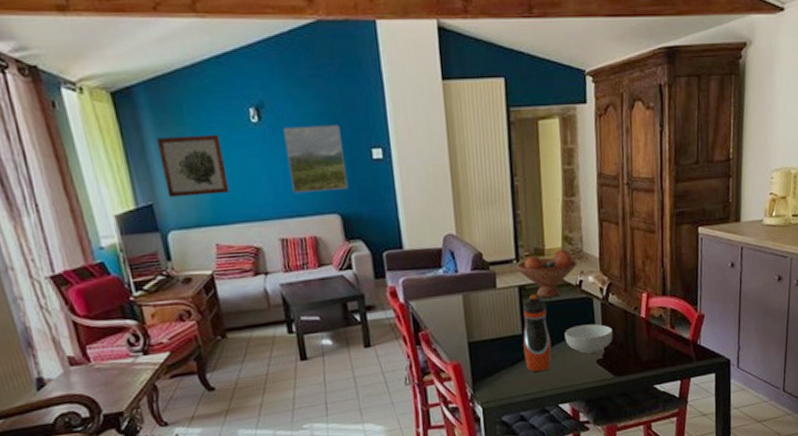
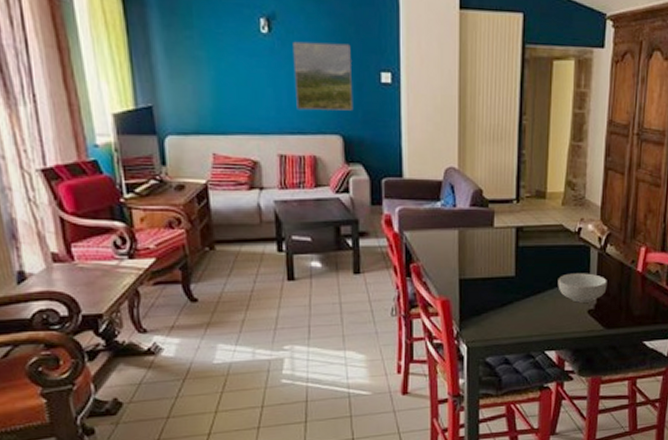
wall art: present [157,135,229,198] -> none [163,39,232,103]
fruit bowl: present [516,248,577,298] -> none [515,193,578,242]
water bottle: present [523,293,552,373] -> none [515,236,544,317]

